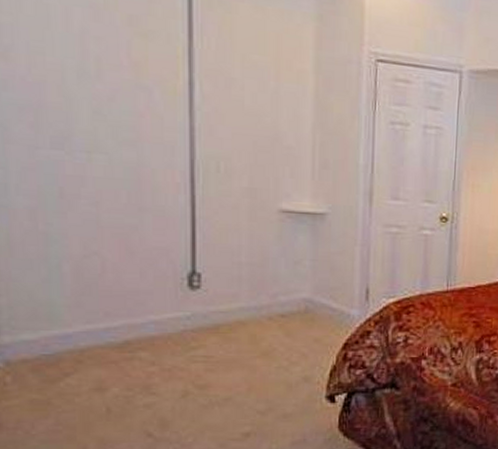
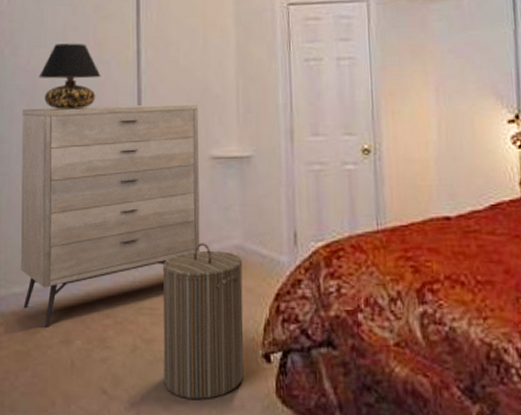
dresser: none [23,130,267,377] -> present [21,104,201,329]
table lamp: none [45,54,139,140] -> present [38,43,101,110]
laundry hamper: none [219,295,310,438] -> present [162,243,244,400]

